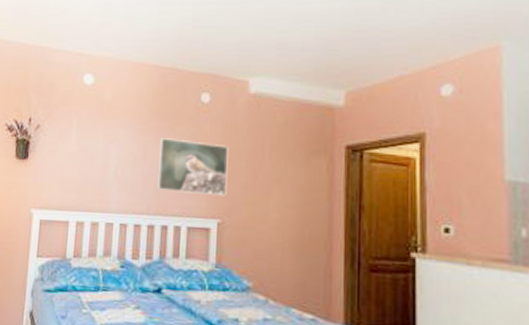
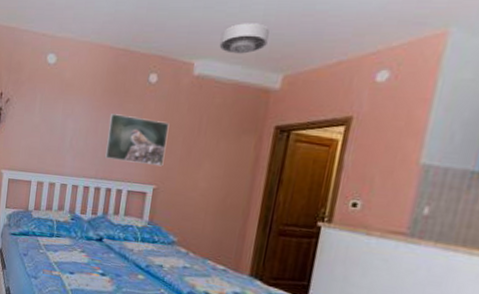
ceiling light: none [273,39,324,70] -> present [219,23,270,54]

